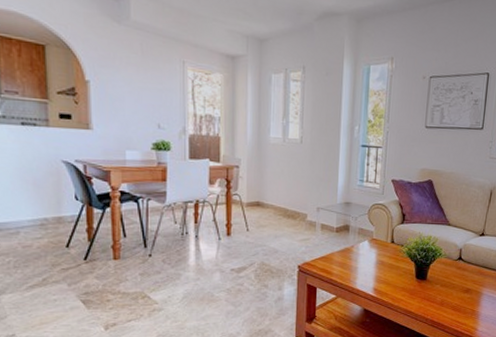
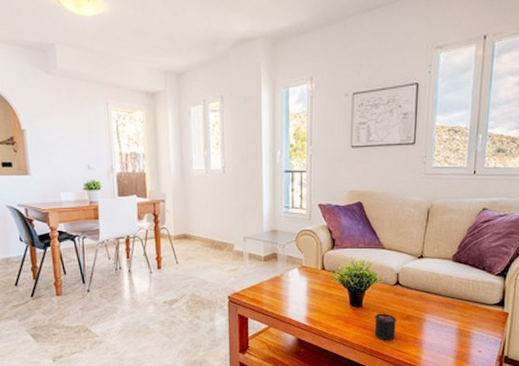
candle: none [436,285,458,313] -> present [374,312,397,341]

